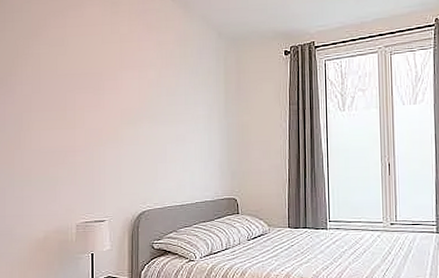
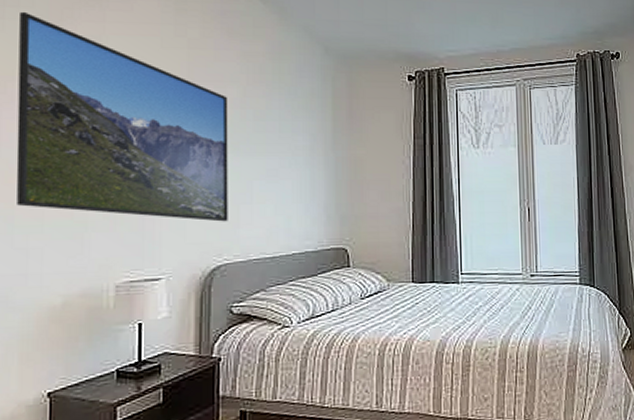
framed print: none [14,24,150,177] -> present [16,11,228,222]

